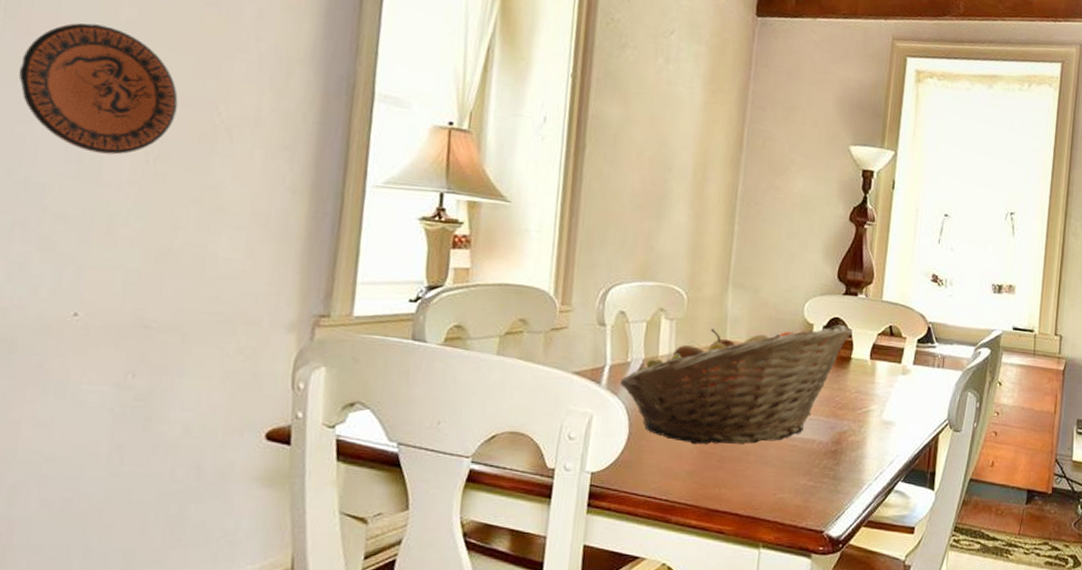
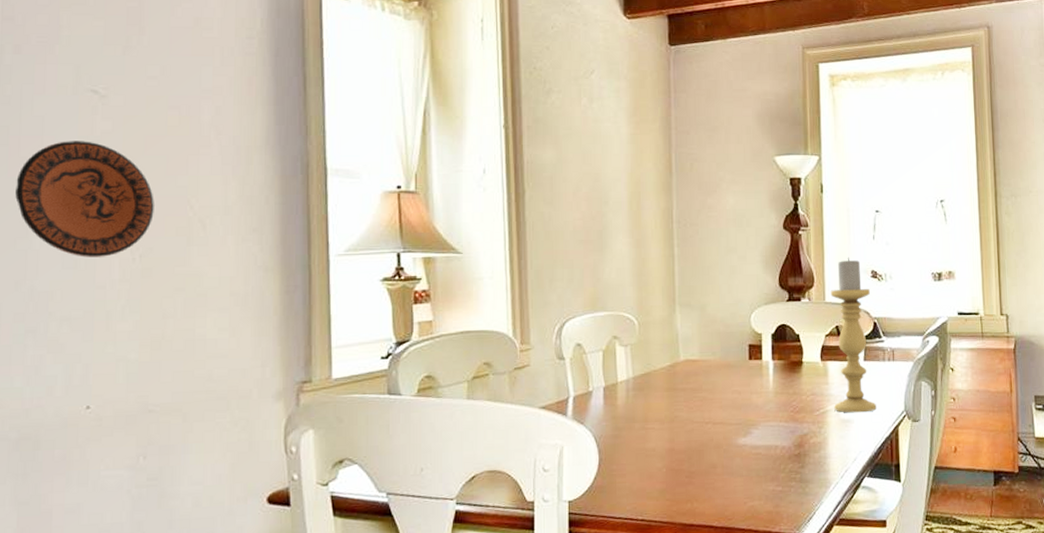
fruit basket: present [620,325,853,445] -> none [585,331,800,464]
candle holder: none [877,258,928,417] -> present [830,257,877,413]

